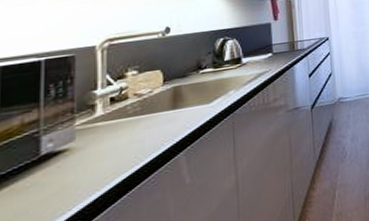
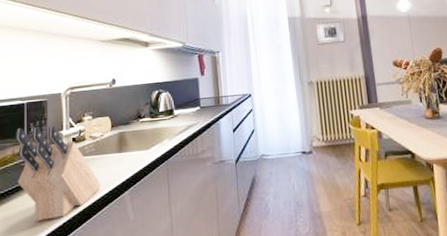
knife block: none [27,85,147,203] -> present [16,126,101,221]

